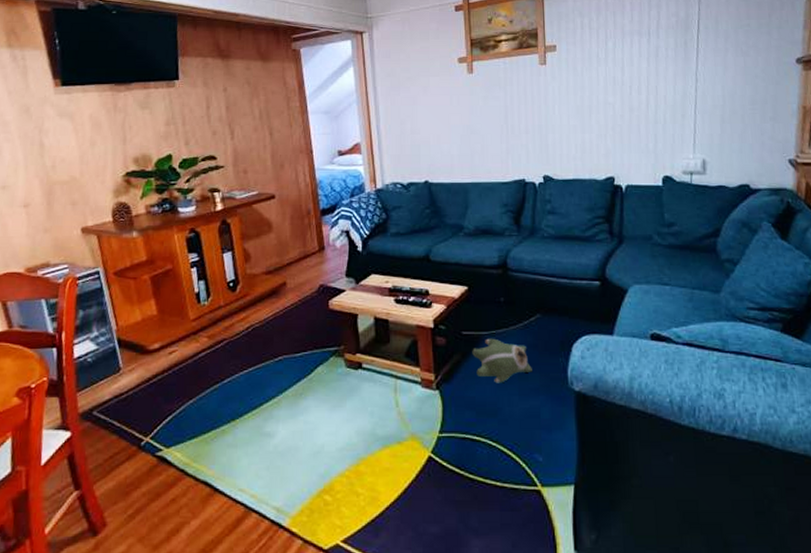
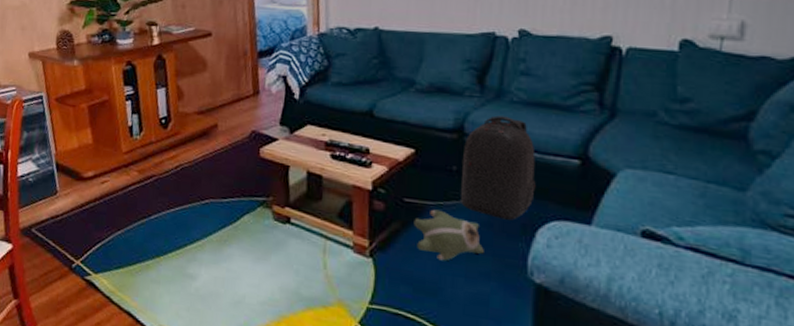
backpack: none [507,250,568,339] -> present [460,115,536,220]

